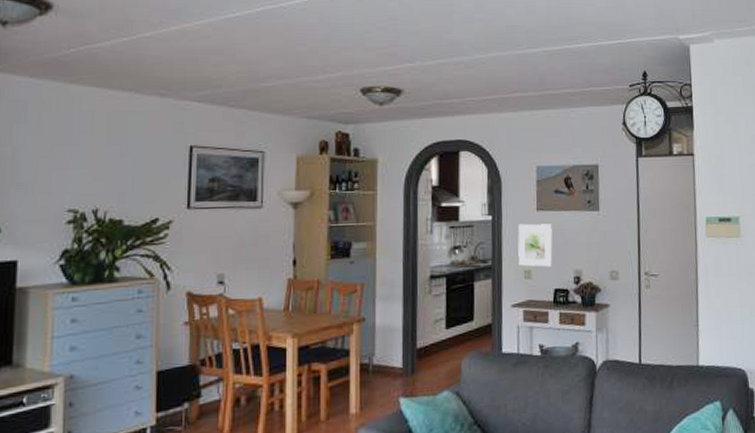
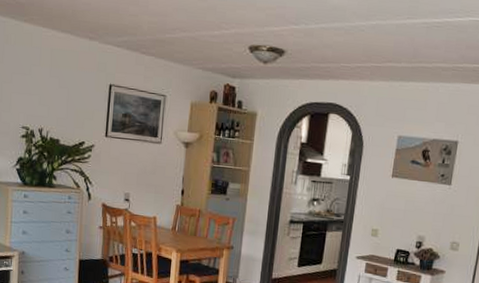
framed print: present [518,223,553,267] -> none [368,186,404,229]

